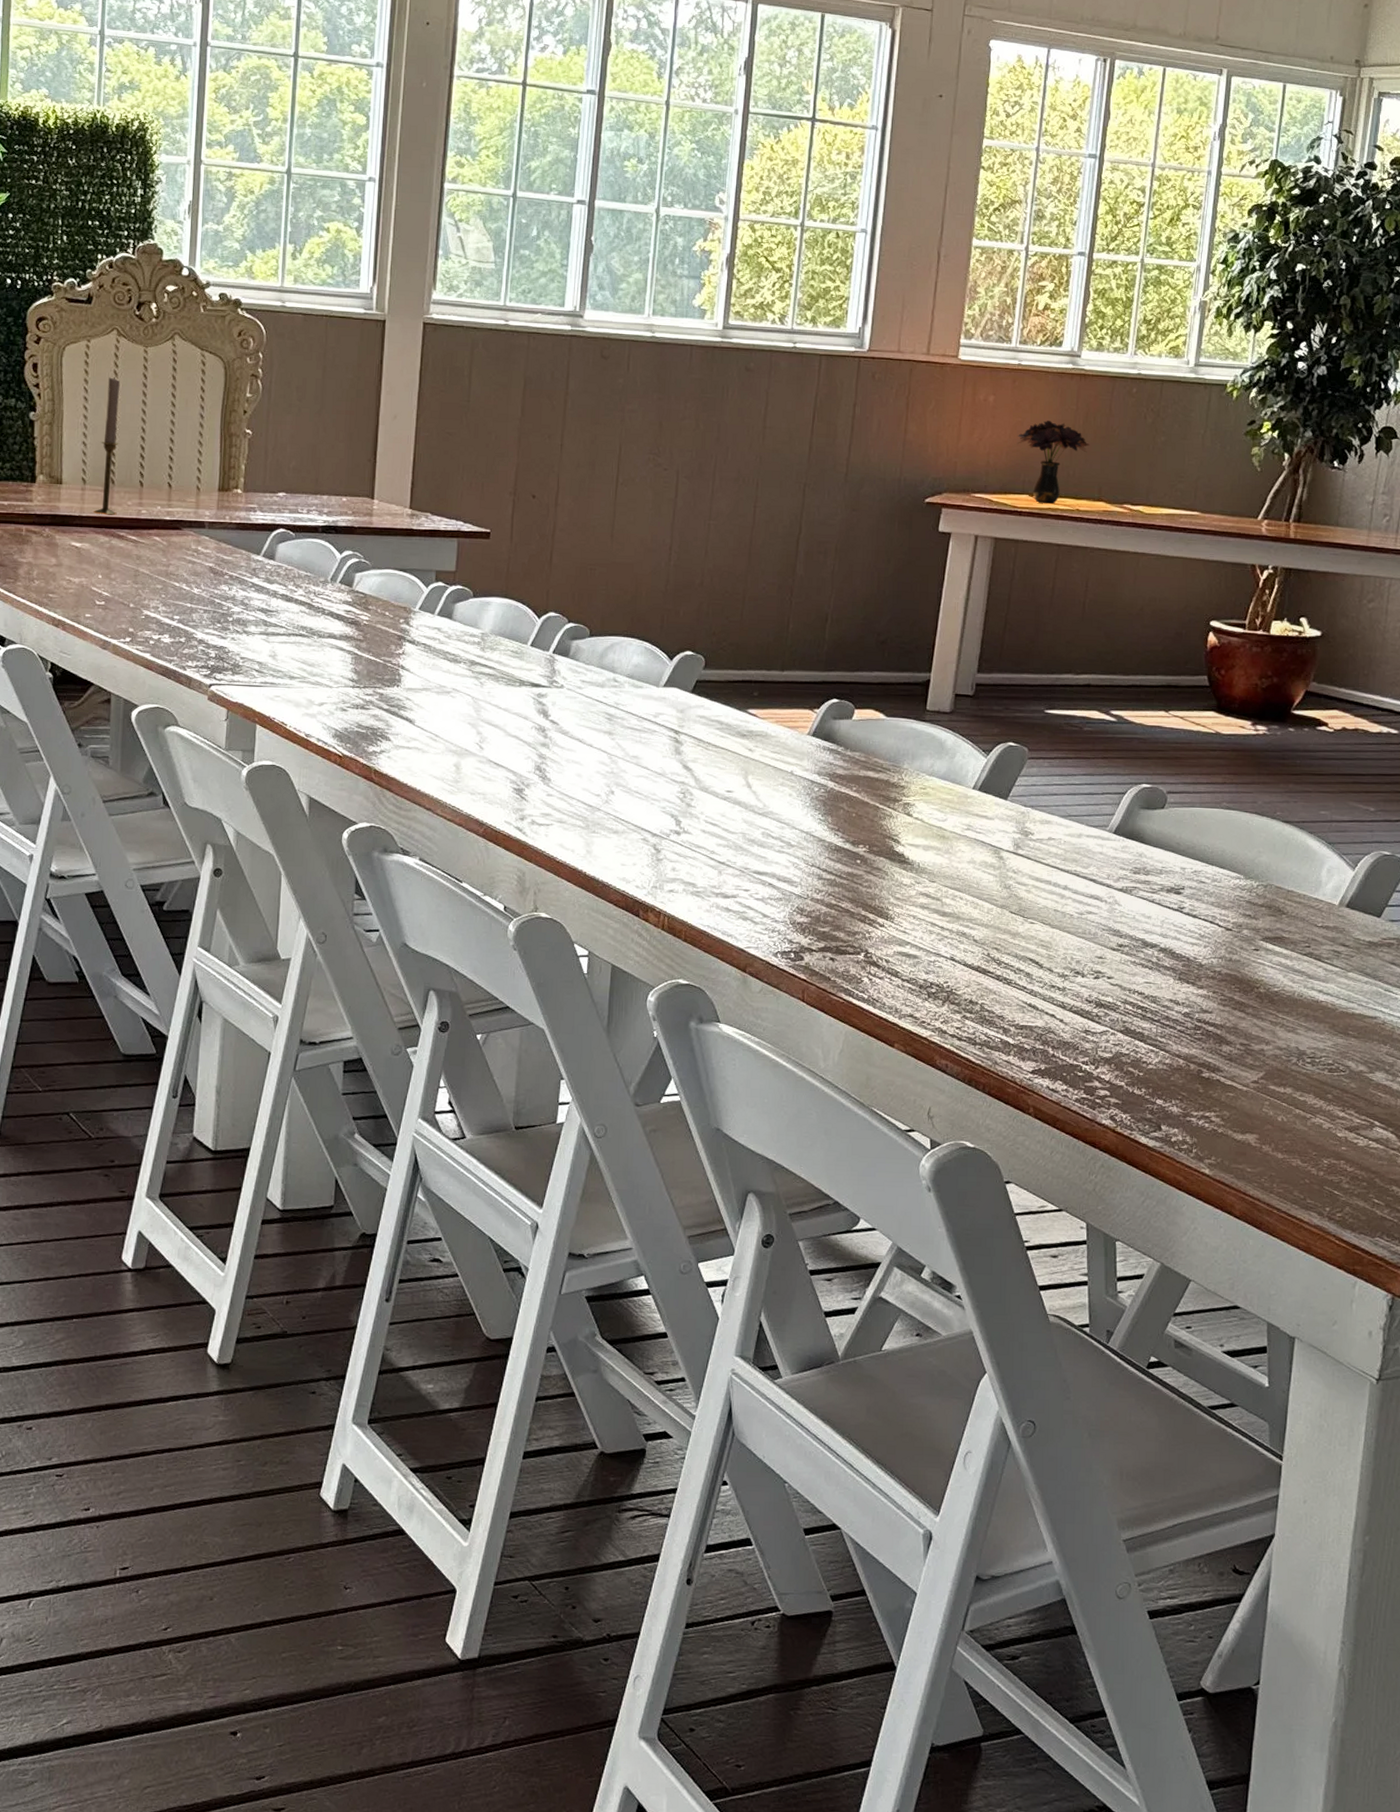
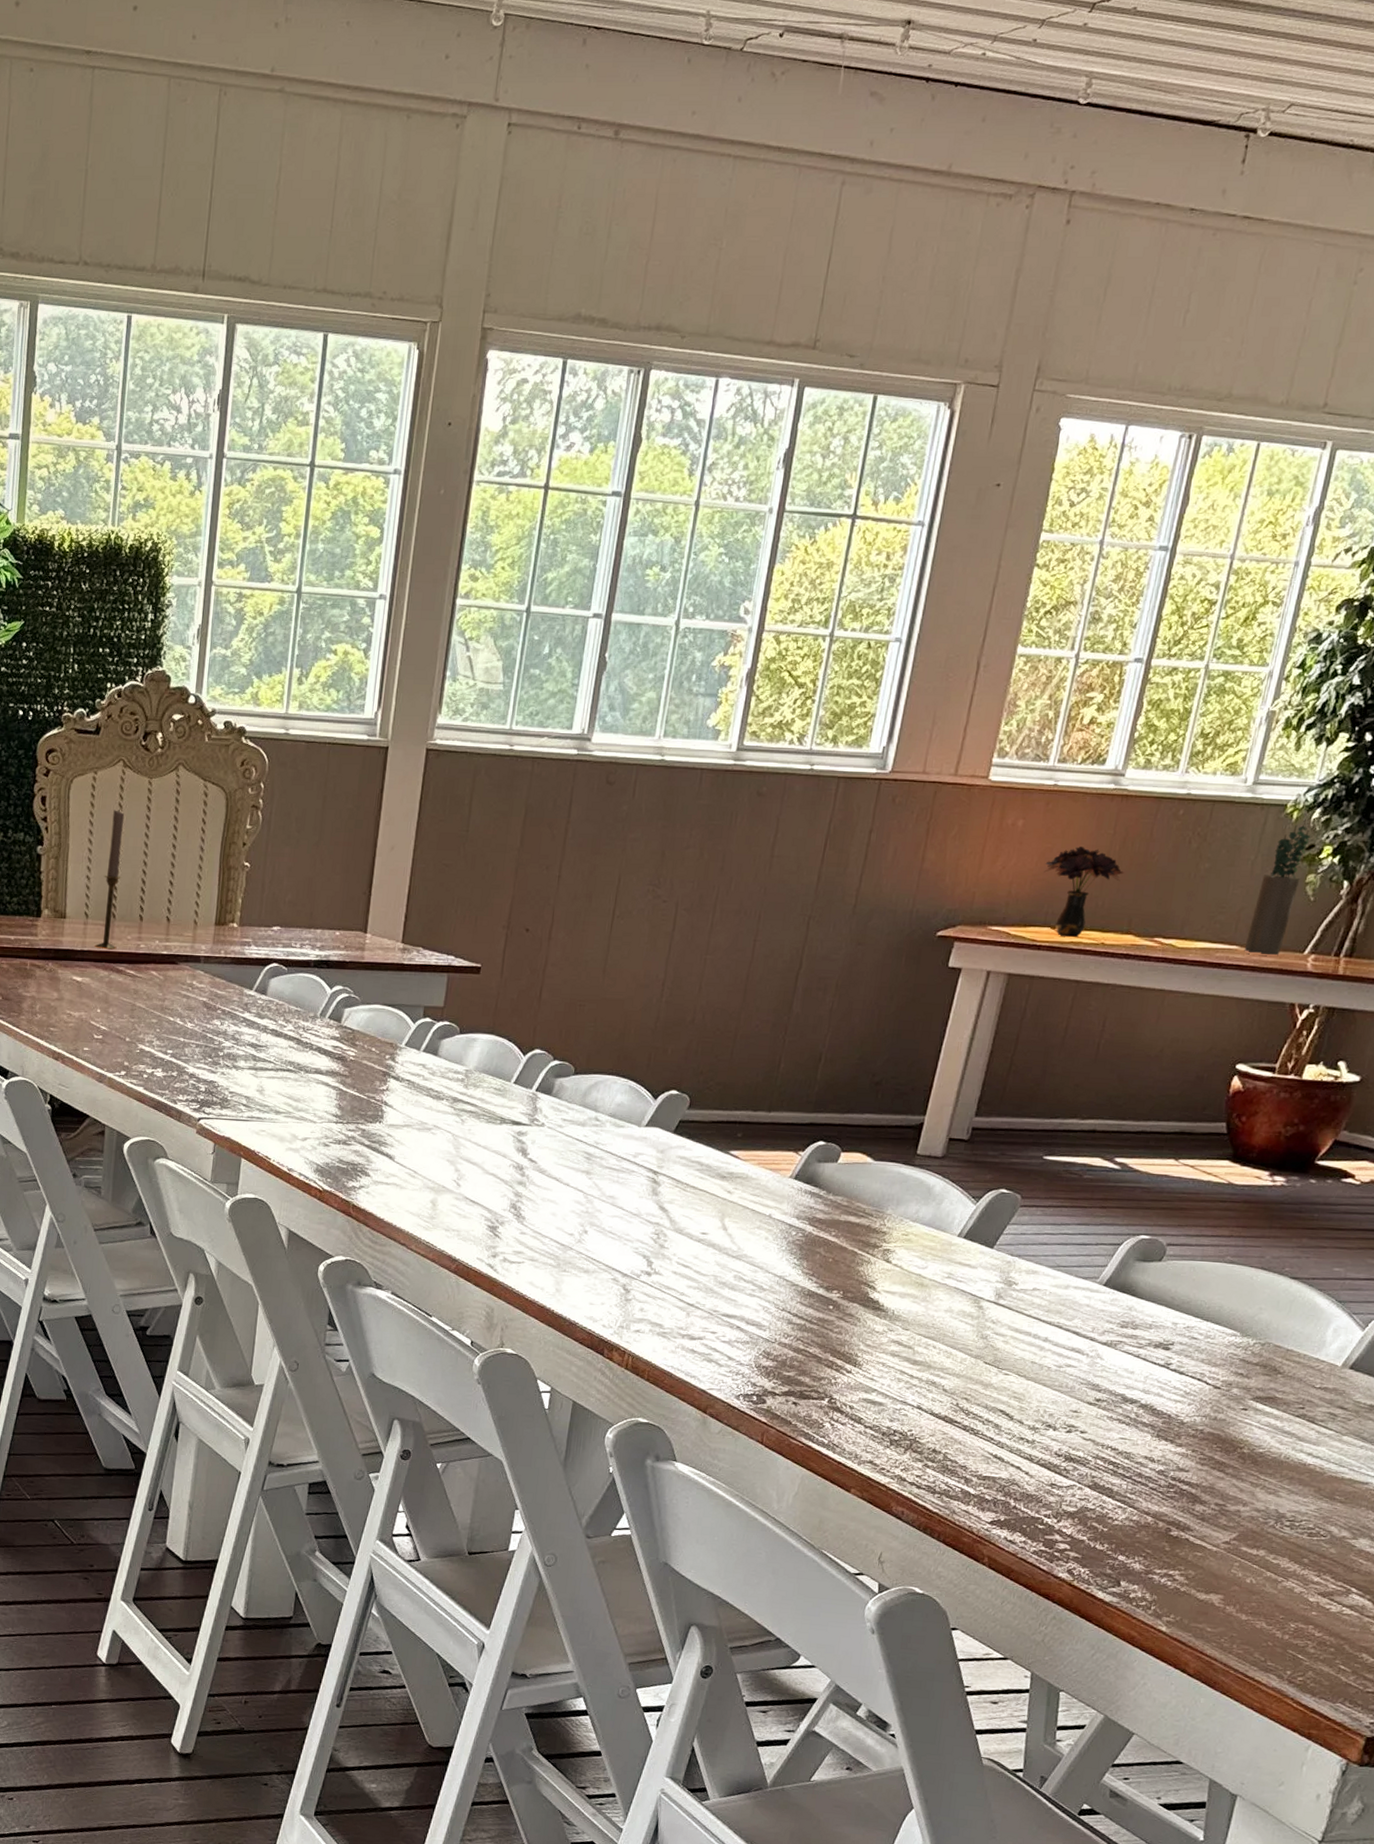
vase: none [1205,398,1251,522] -> present [1244,819,1311,957]

